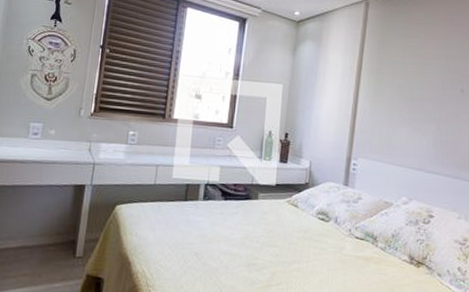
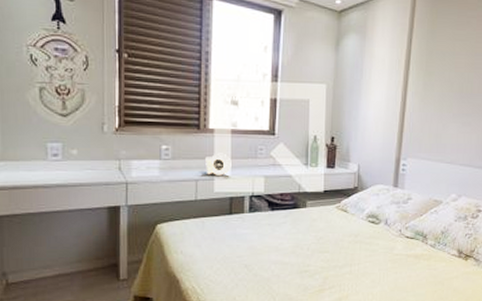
alarm clock: none [167,141,191,163] -> present [206,153,231,175]

